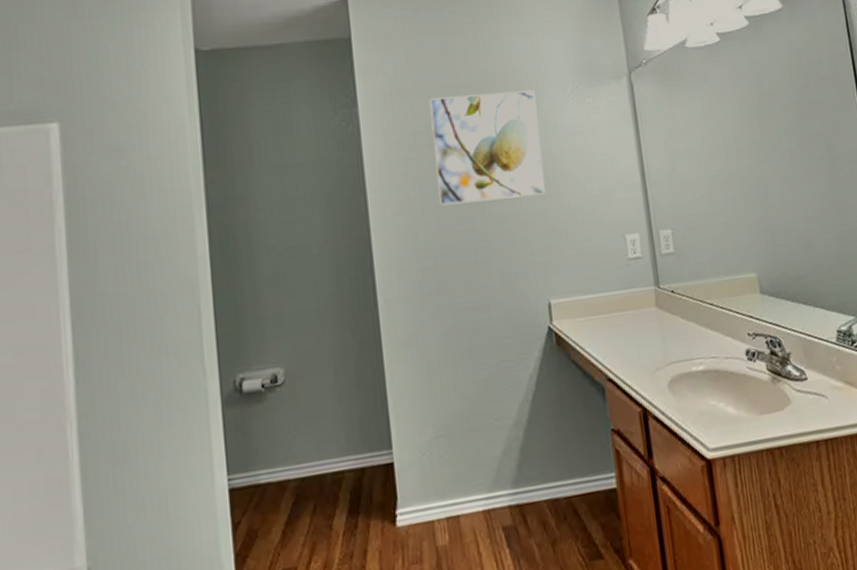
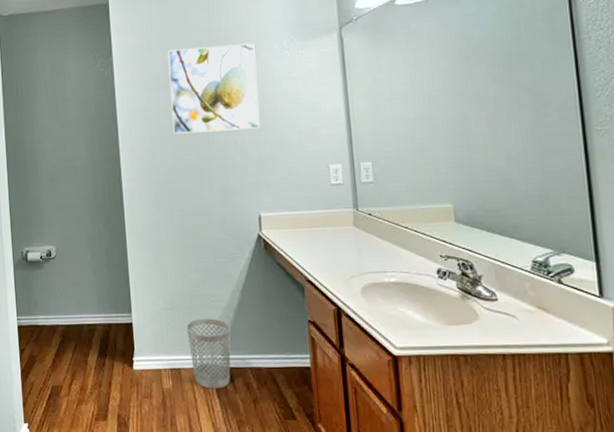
wastebasket: none [464,441,523,537] -> present [186,318,231,389]

